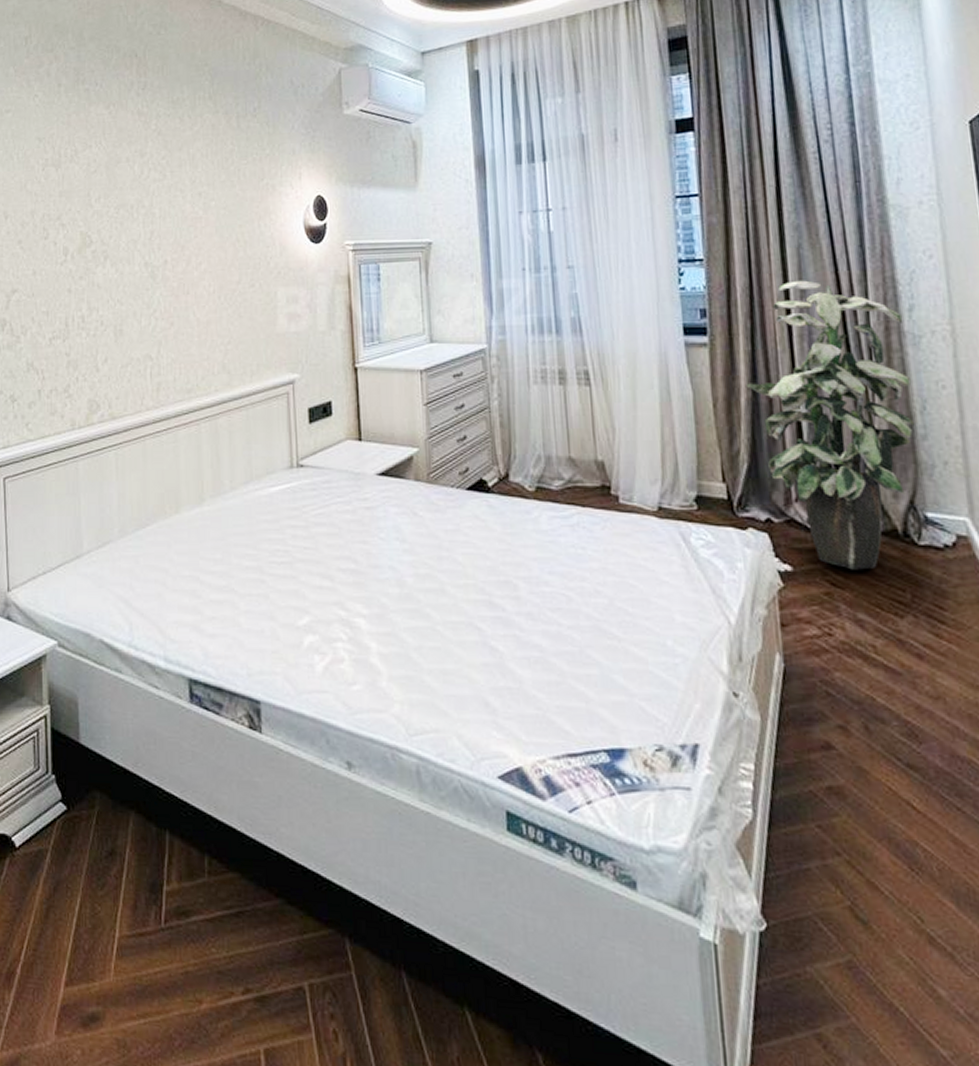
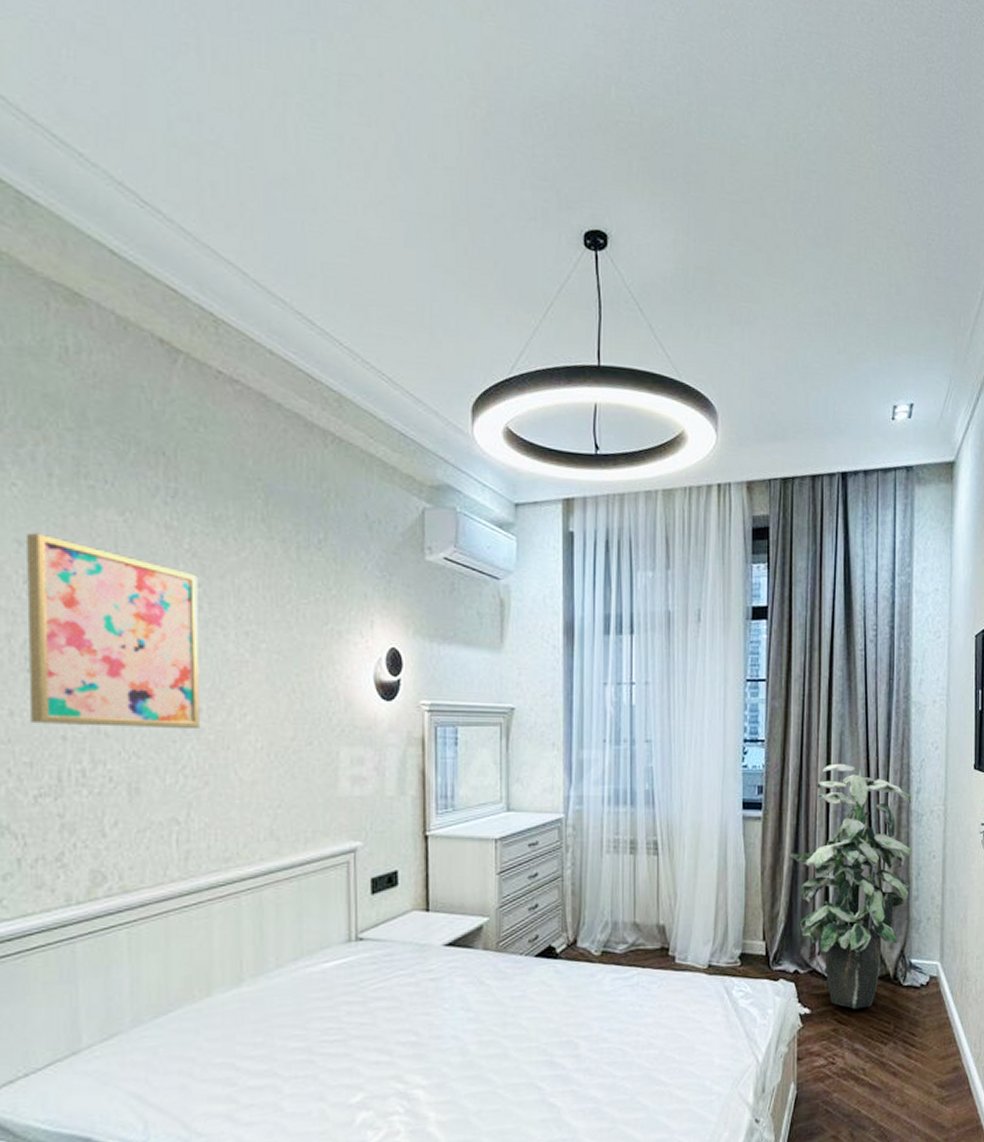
wall art: none [45,130,166,280] -> present [27,532,199,730]

